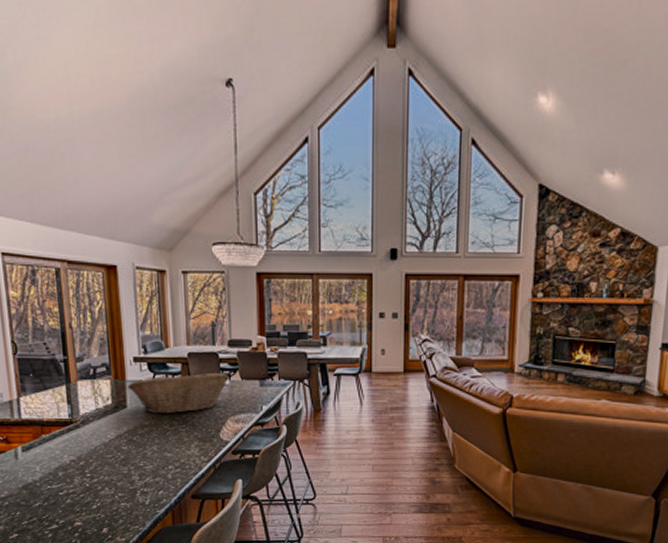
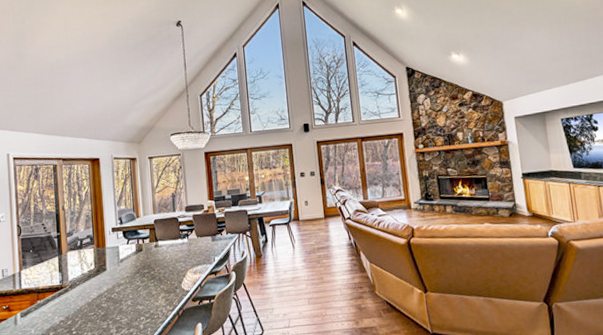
fruit basket: present [128,372,229,414] -> none [107,233,187,273]

